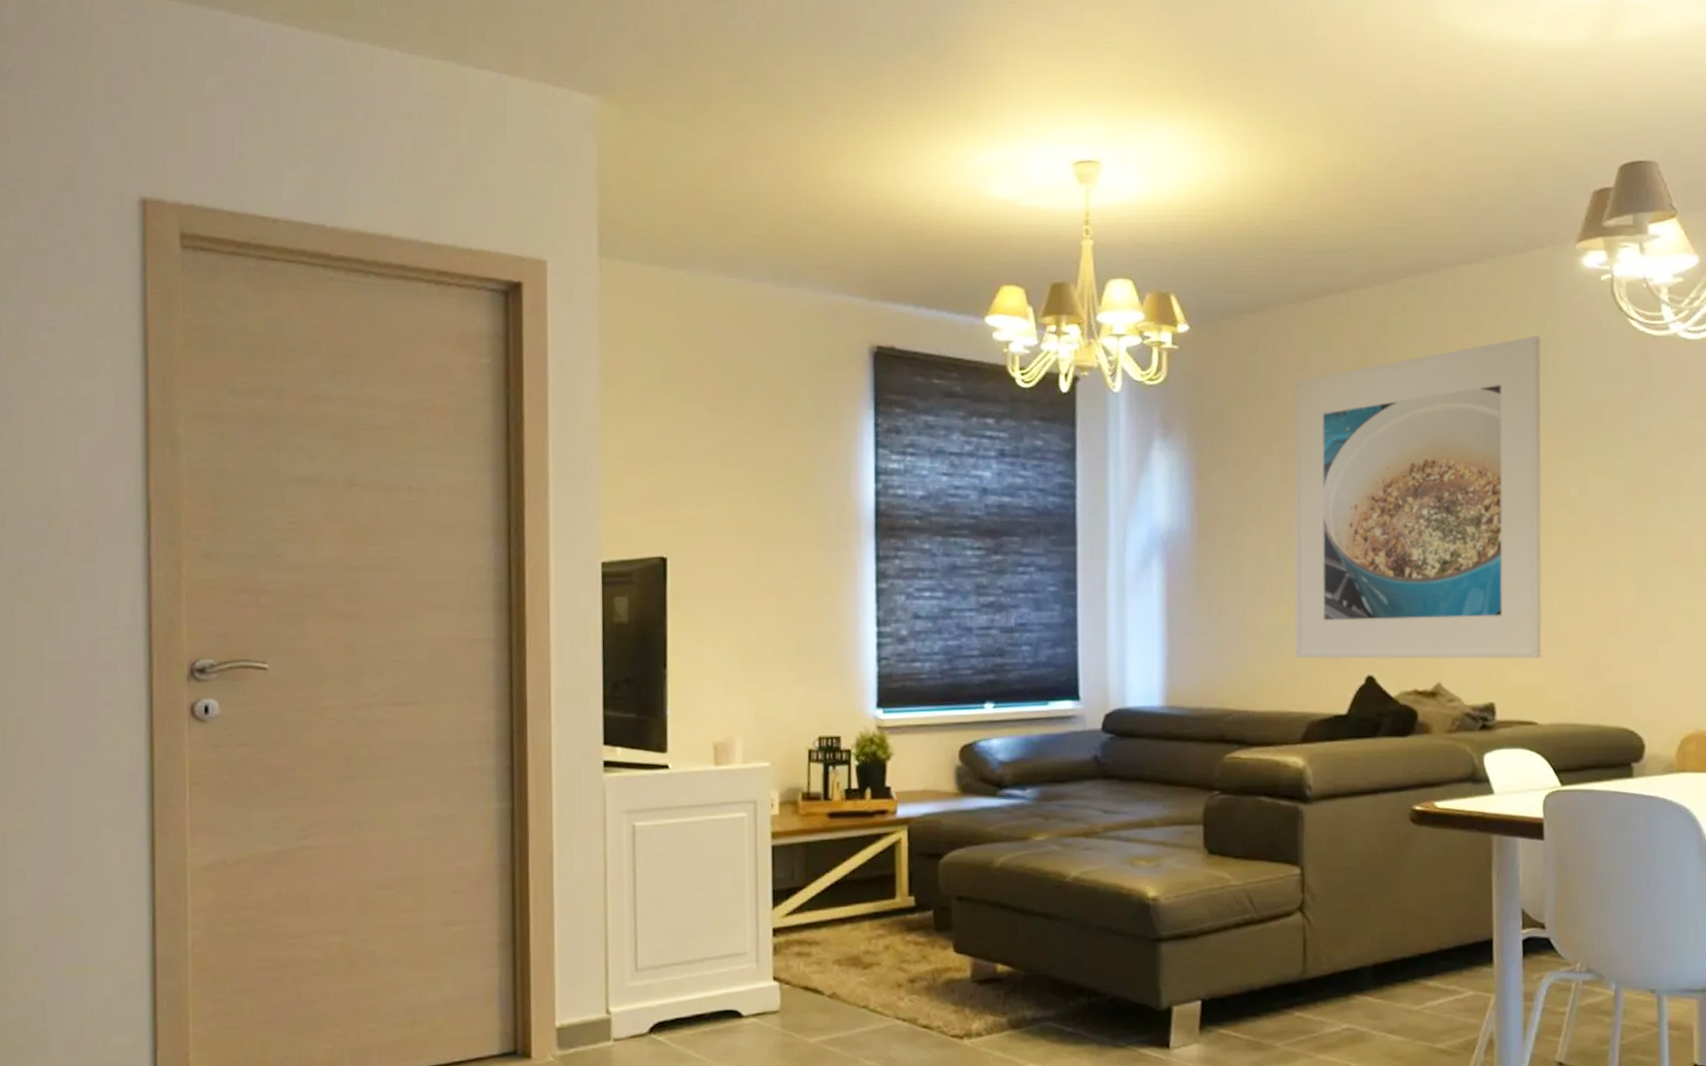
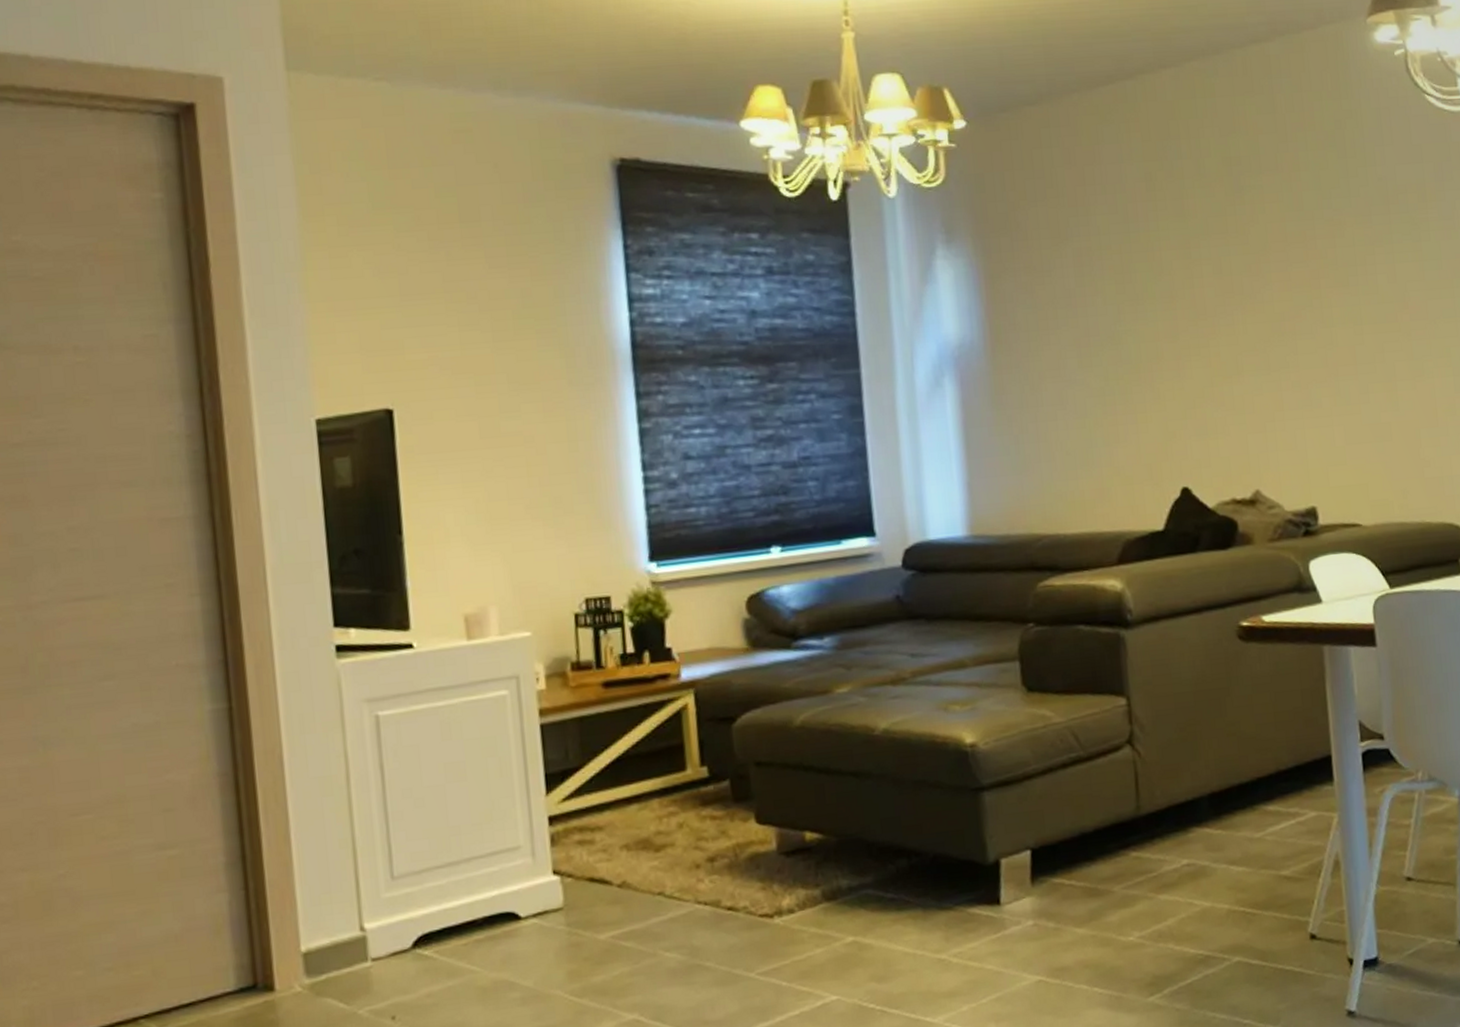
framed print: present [1293,335,1542,659] -> none [1082,116,1361,474]

